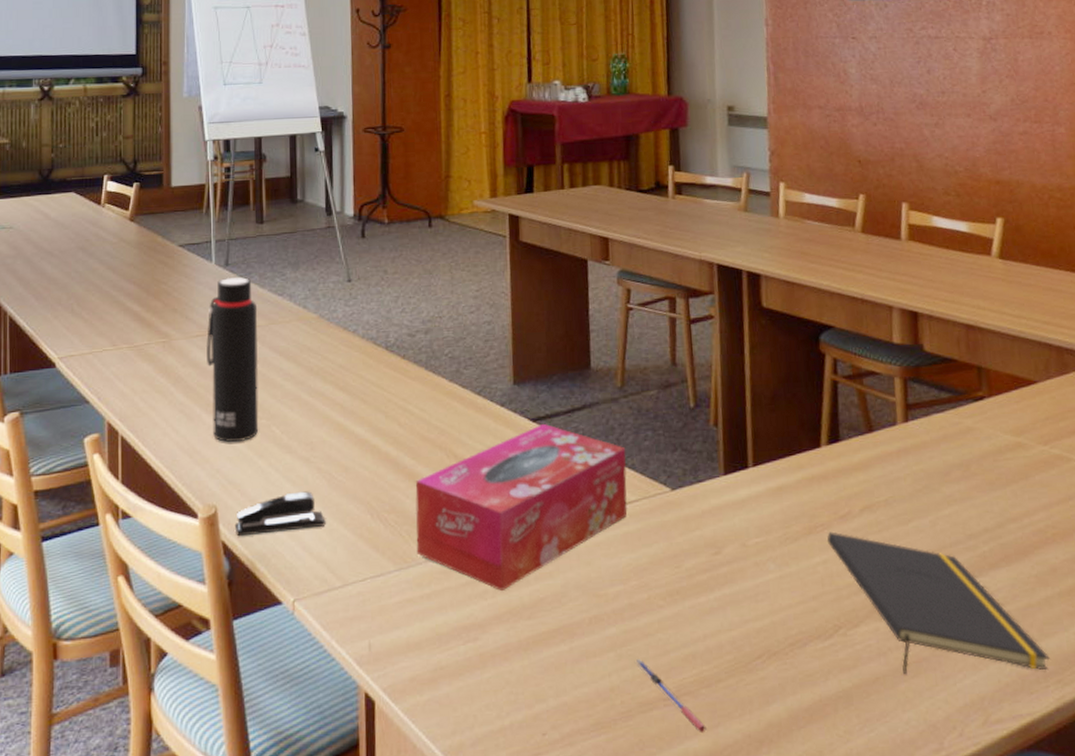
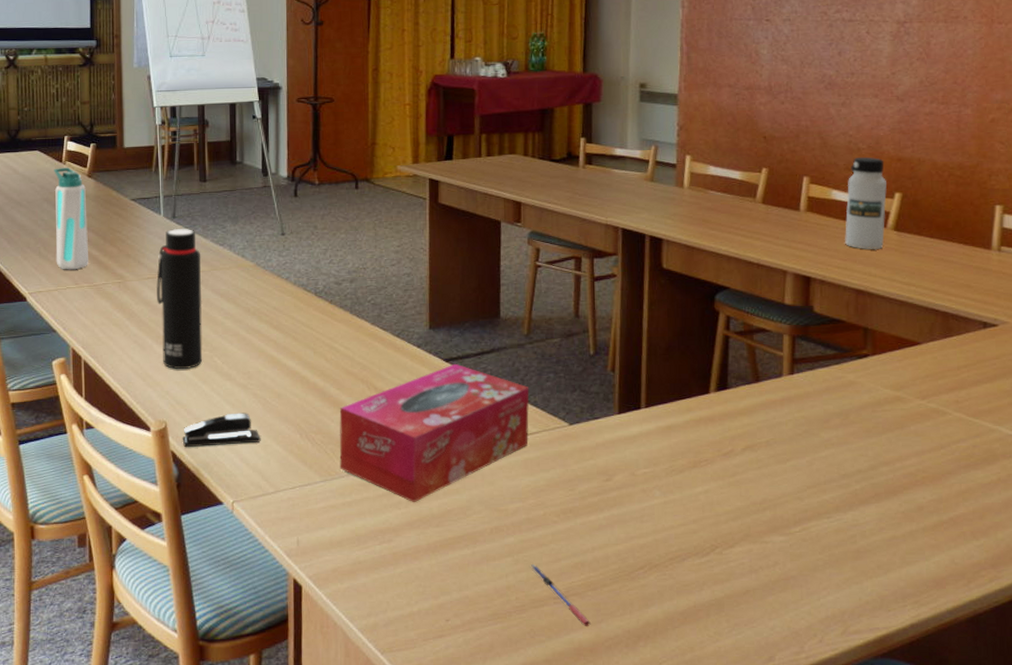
water bottle: none [91,210,129,329] -> present [54,167,88,270]
notepad: present [827,531,1050,675] -> none [709,466,909,592]
water bottle: none [947,180,990,281] -> present [844,156,887,250]

